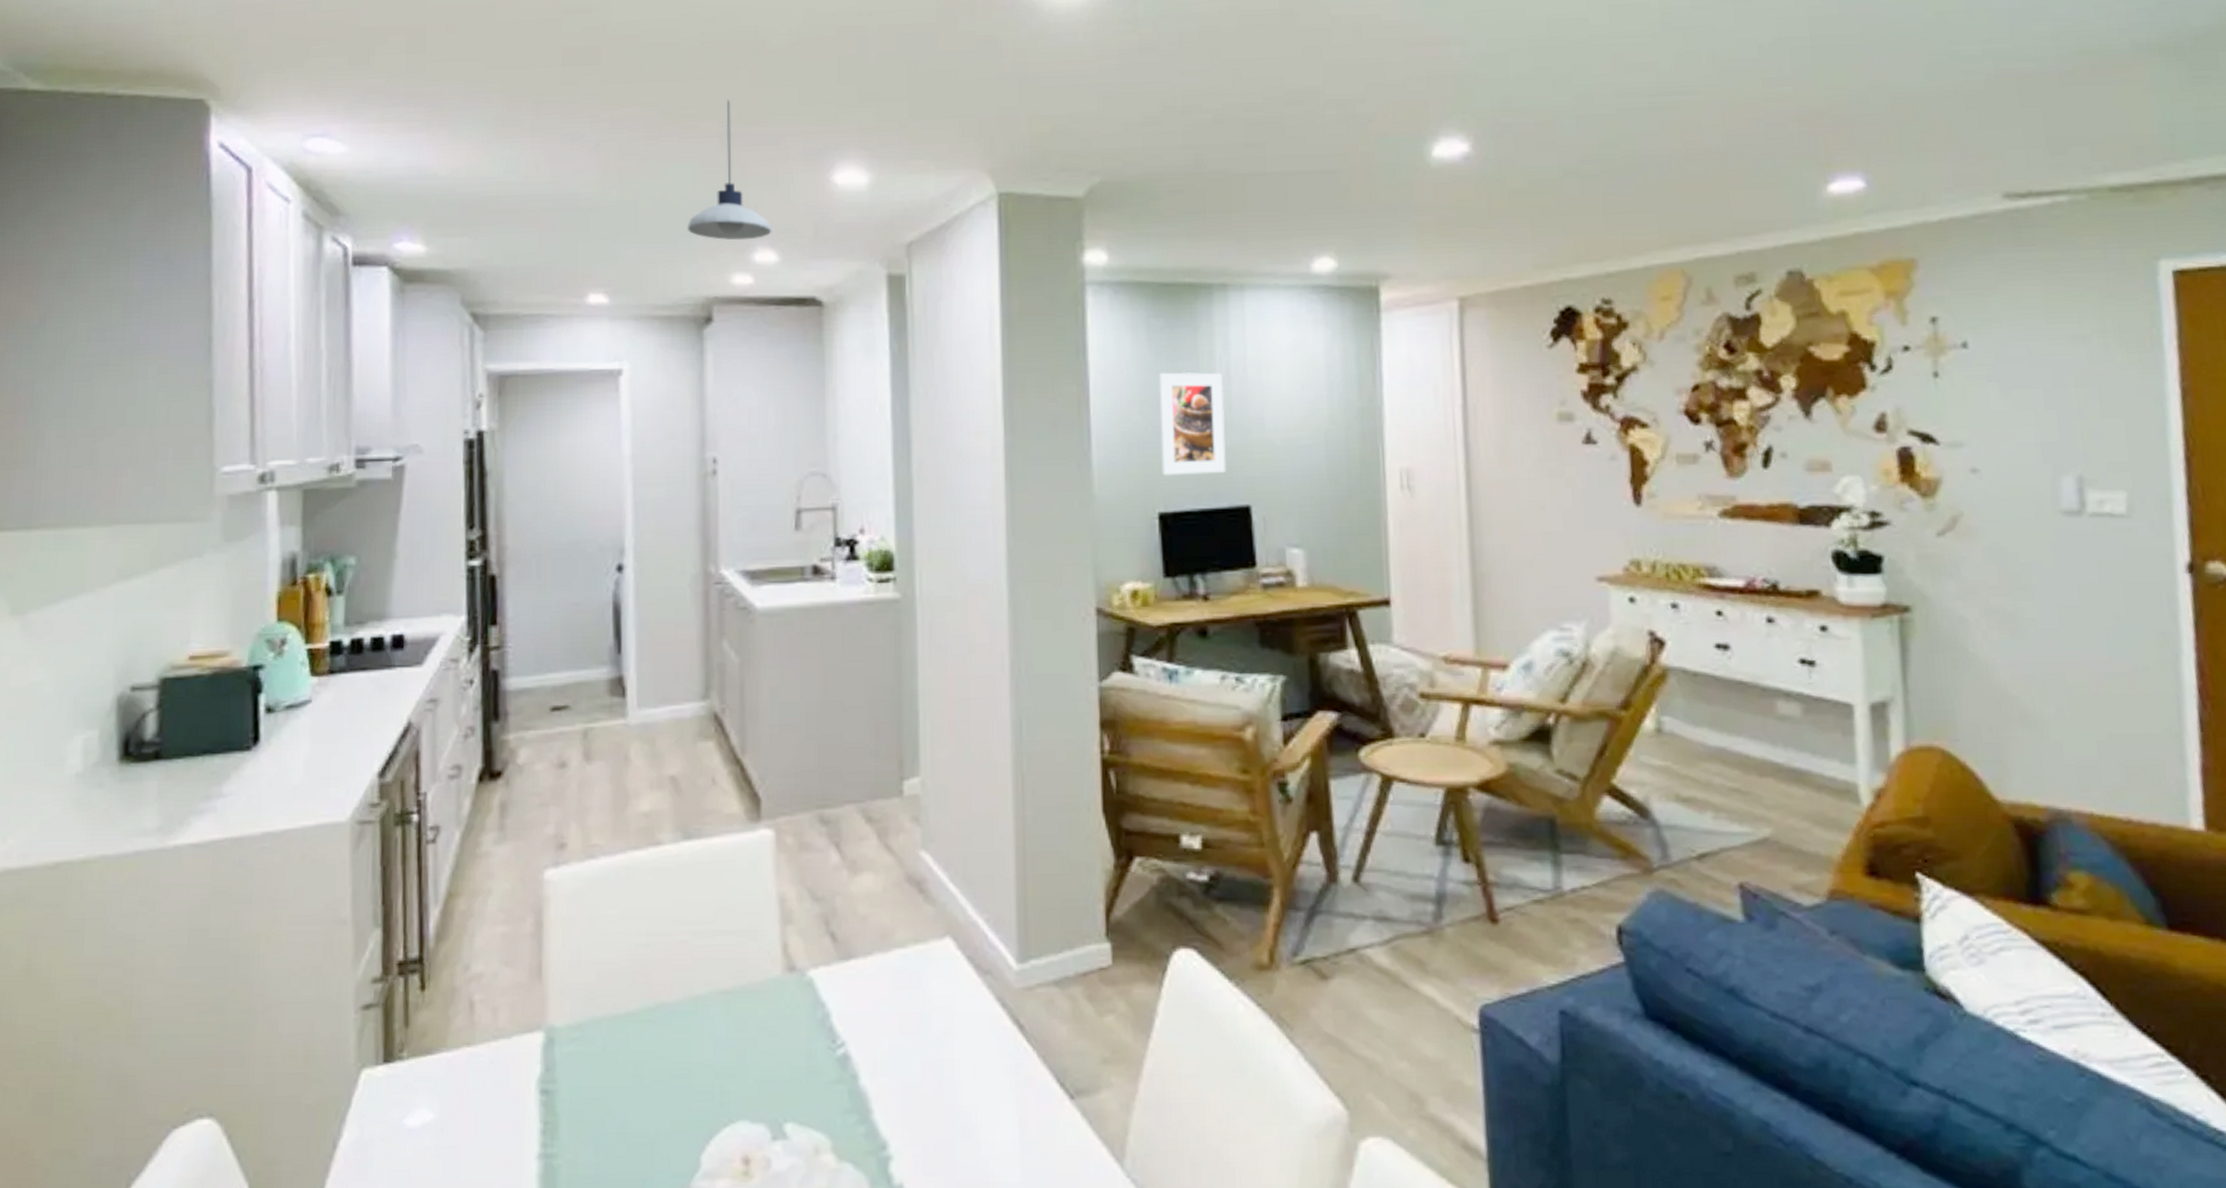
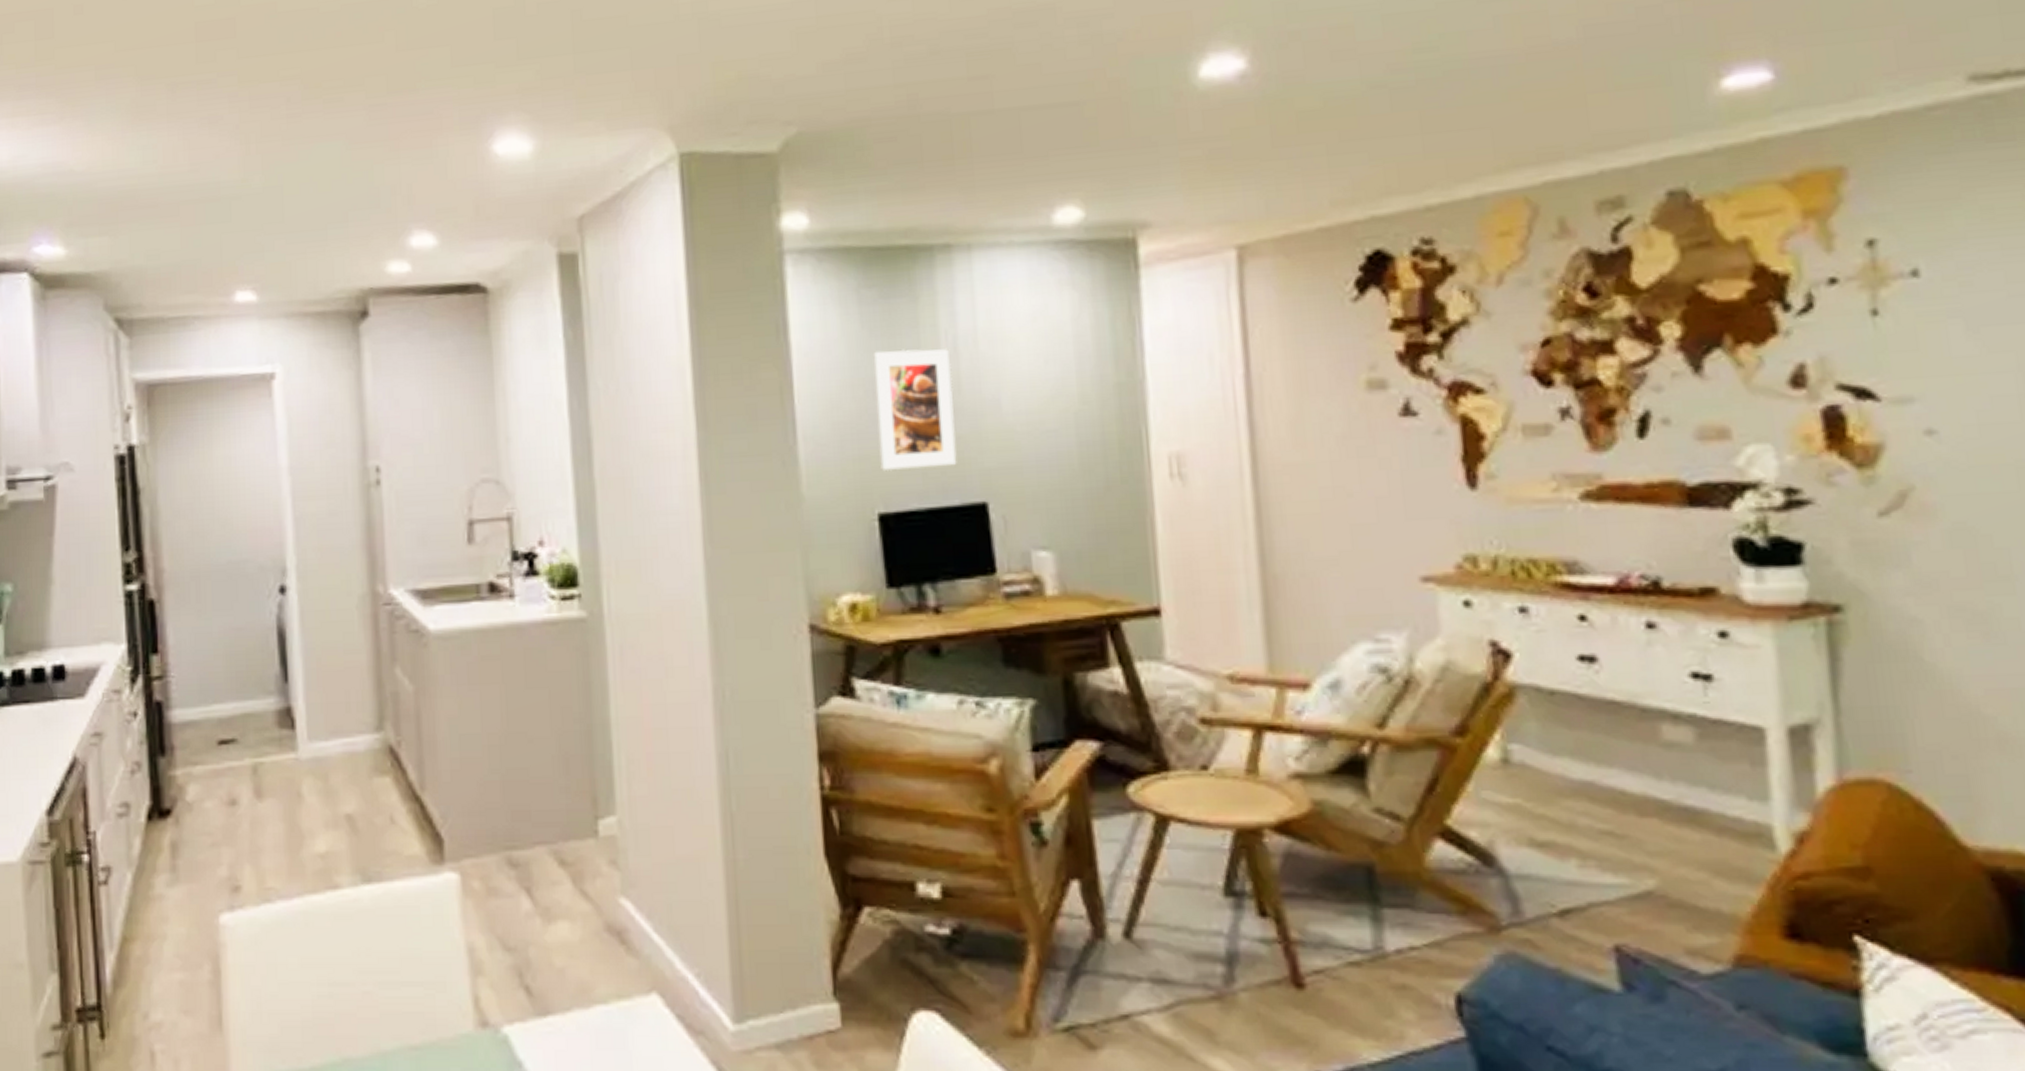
pendant light: present [687,100,772,241] -> none [336,67,429,225]

